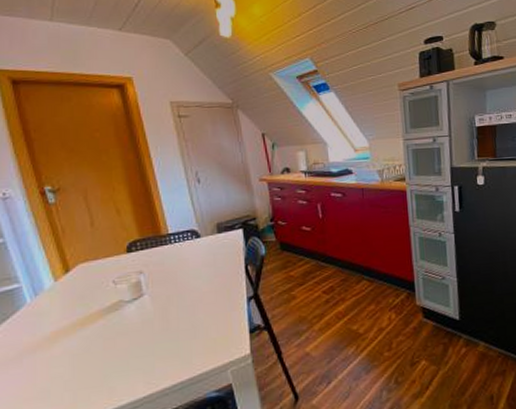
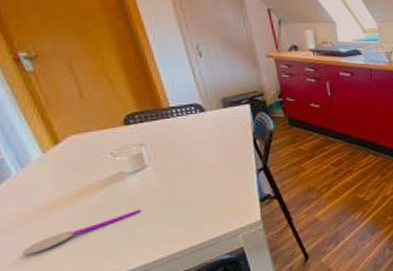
spoon: none [26,339,137,386] -> present [22,209,142,255]

